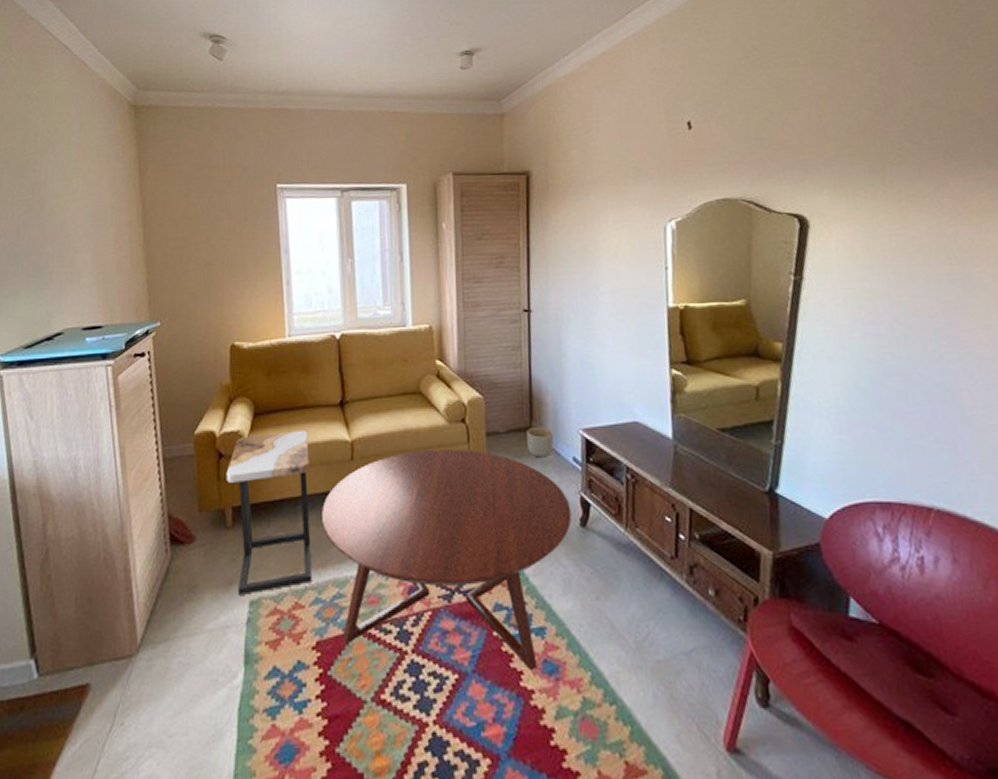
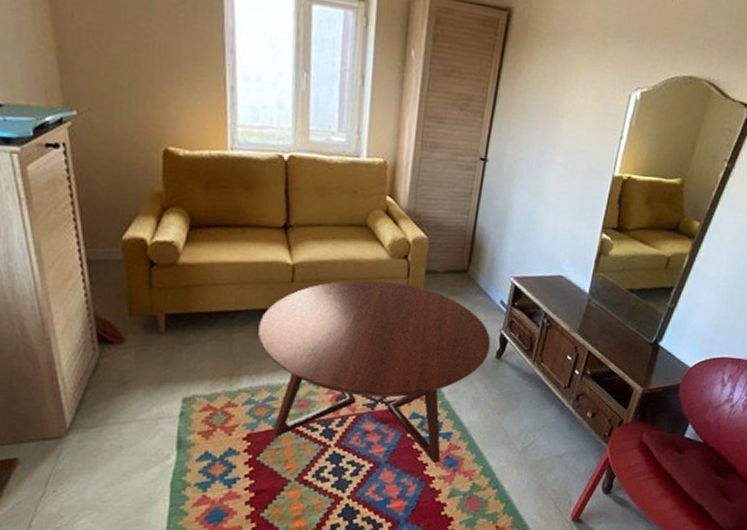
side table: present [226,431,312,597] -> none [158,247,249,394]
planter: present [527,426,554,458] -> none [462,270,488,298]

